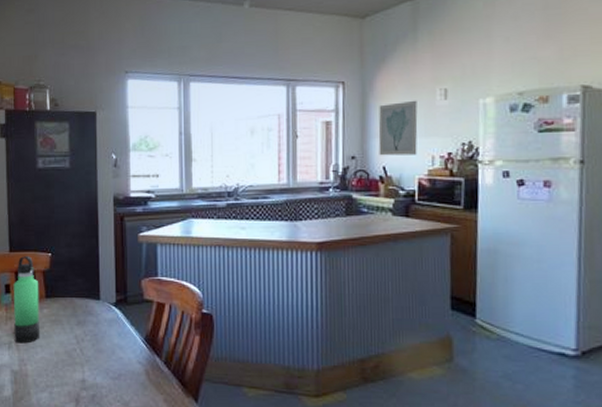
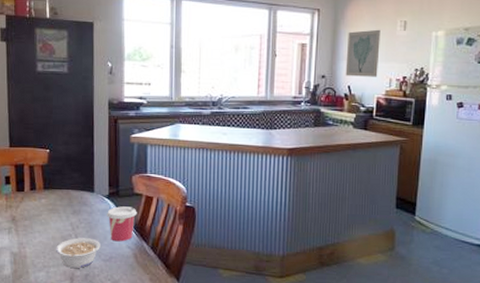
thermos bottle: present [13,256,40,344] -> none [13,151,39,229]
legume: none [60,352,108,388] -> present [56,237,100,268]
cup: none [114,315,148,357] -> present [107,206,137,242]

